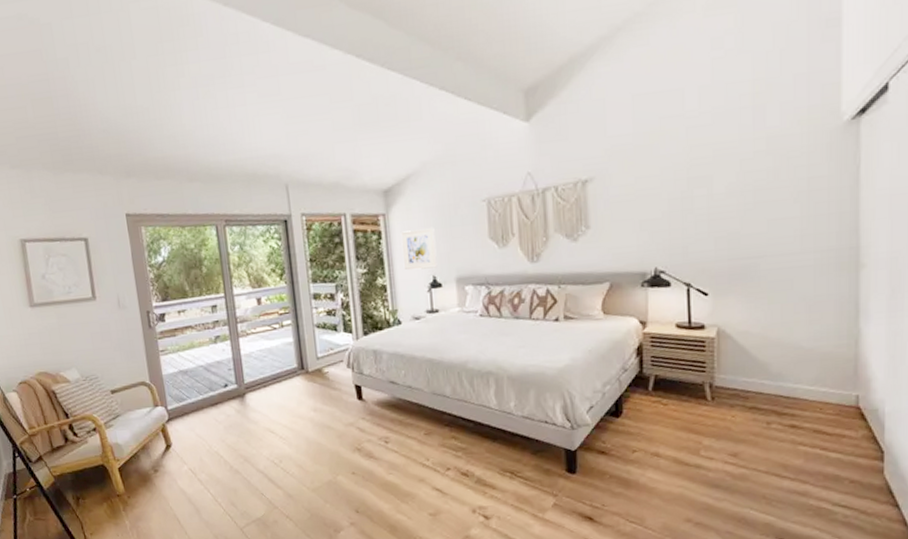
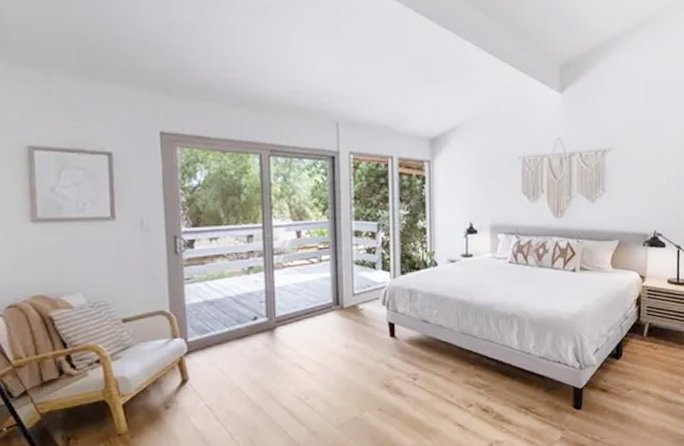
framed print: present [400,228,438,271] -> none [443,178,475,217]

